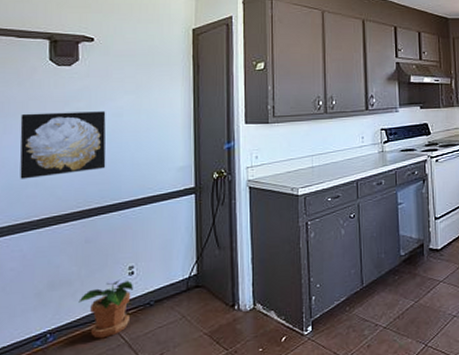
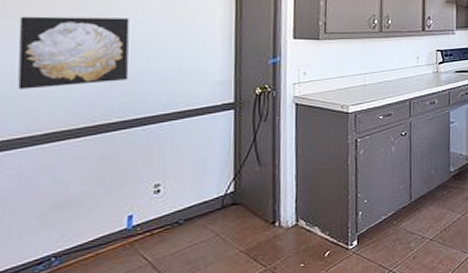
potted plant: present [78,280,133,339] -> none [92,198,159,261]

